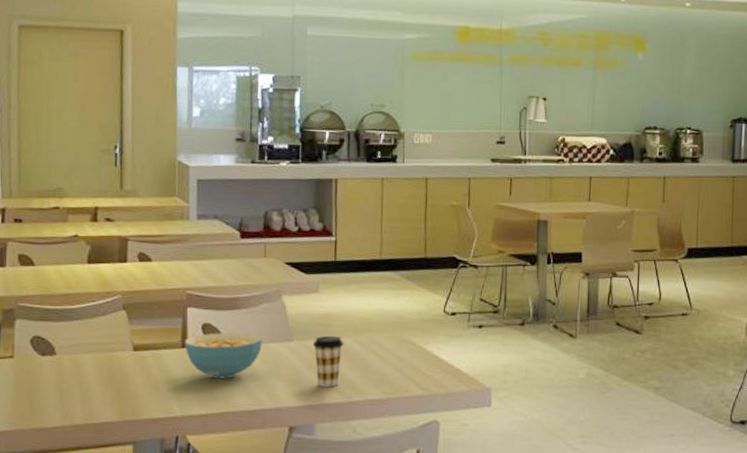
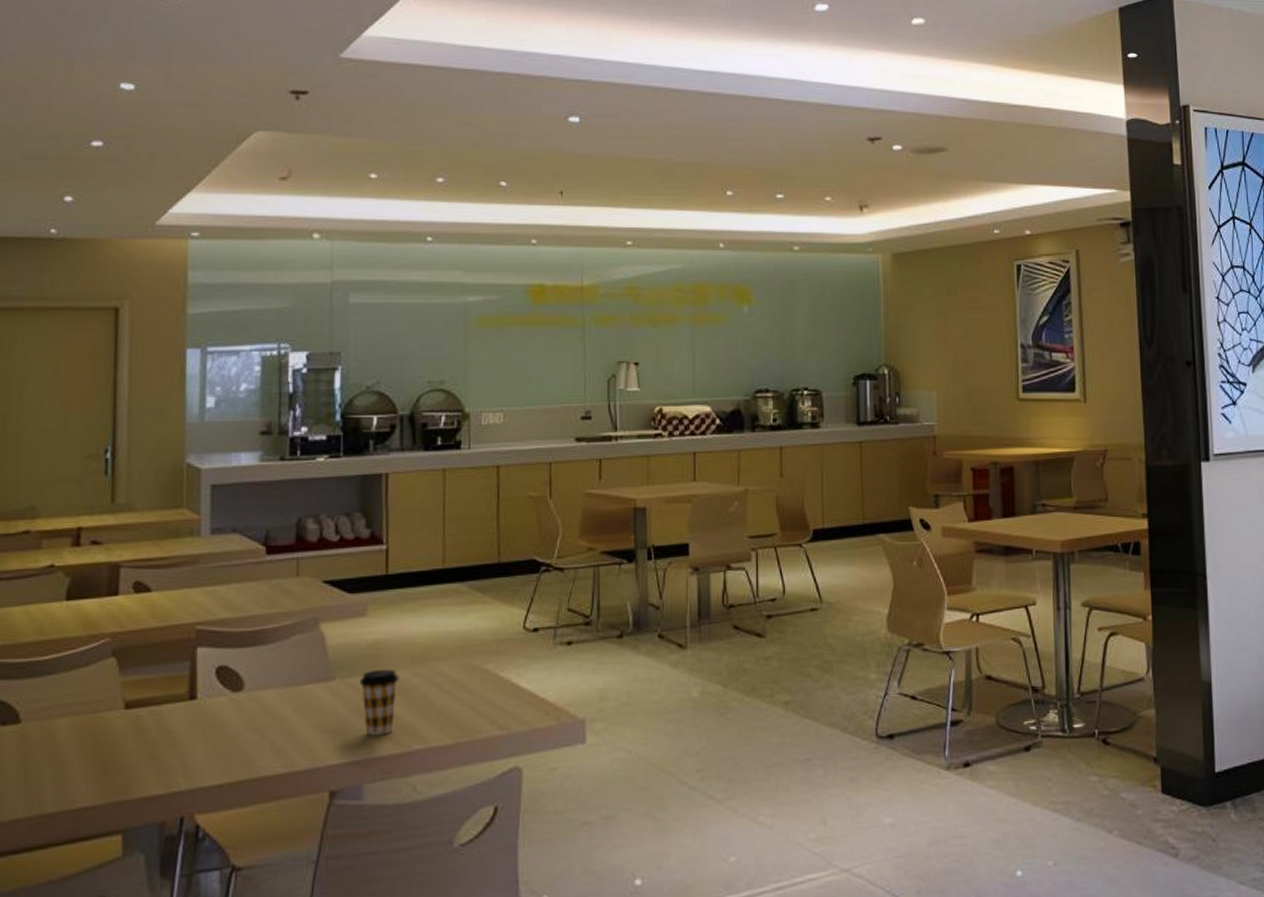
cereal bowl: present [184,332,262,379] -> none [192,674,295,737]

